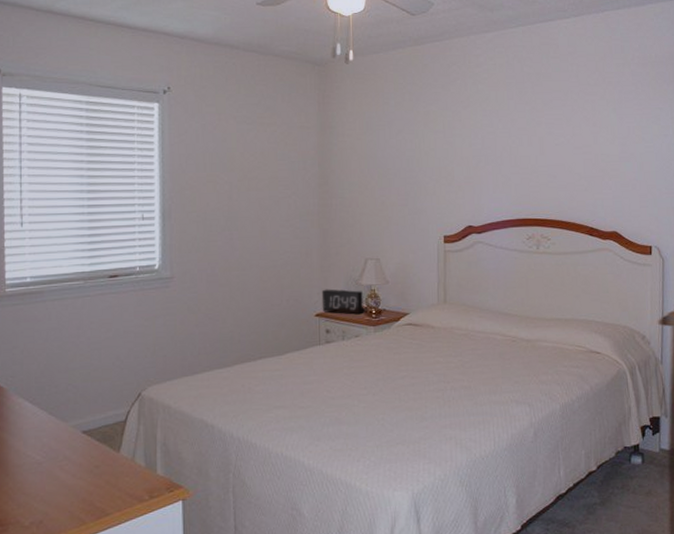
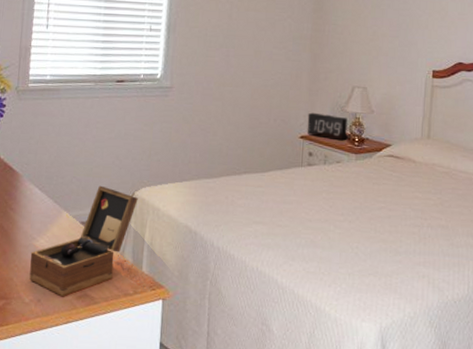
wooden box: none [26,389,145,514] -> present [29,185,138,297]

